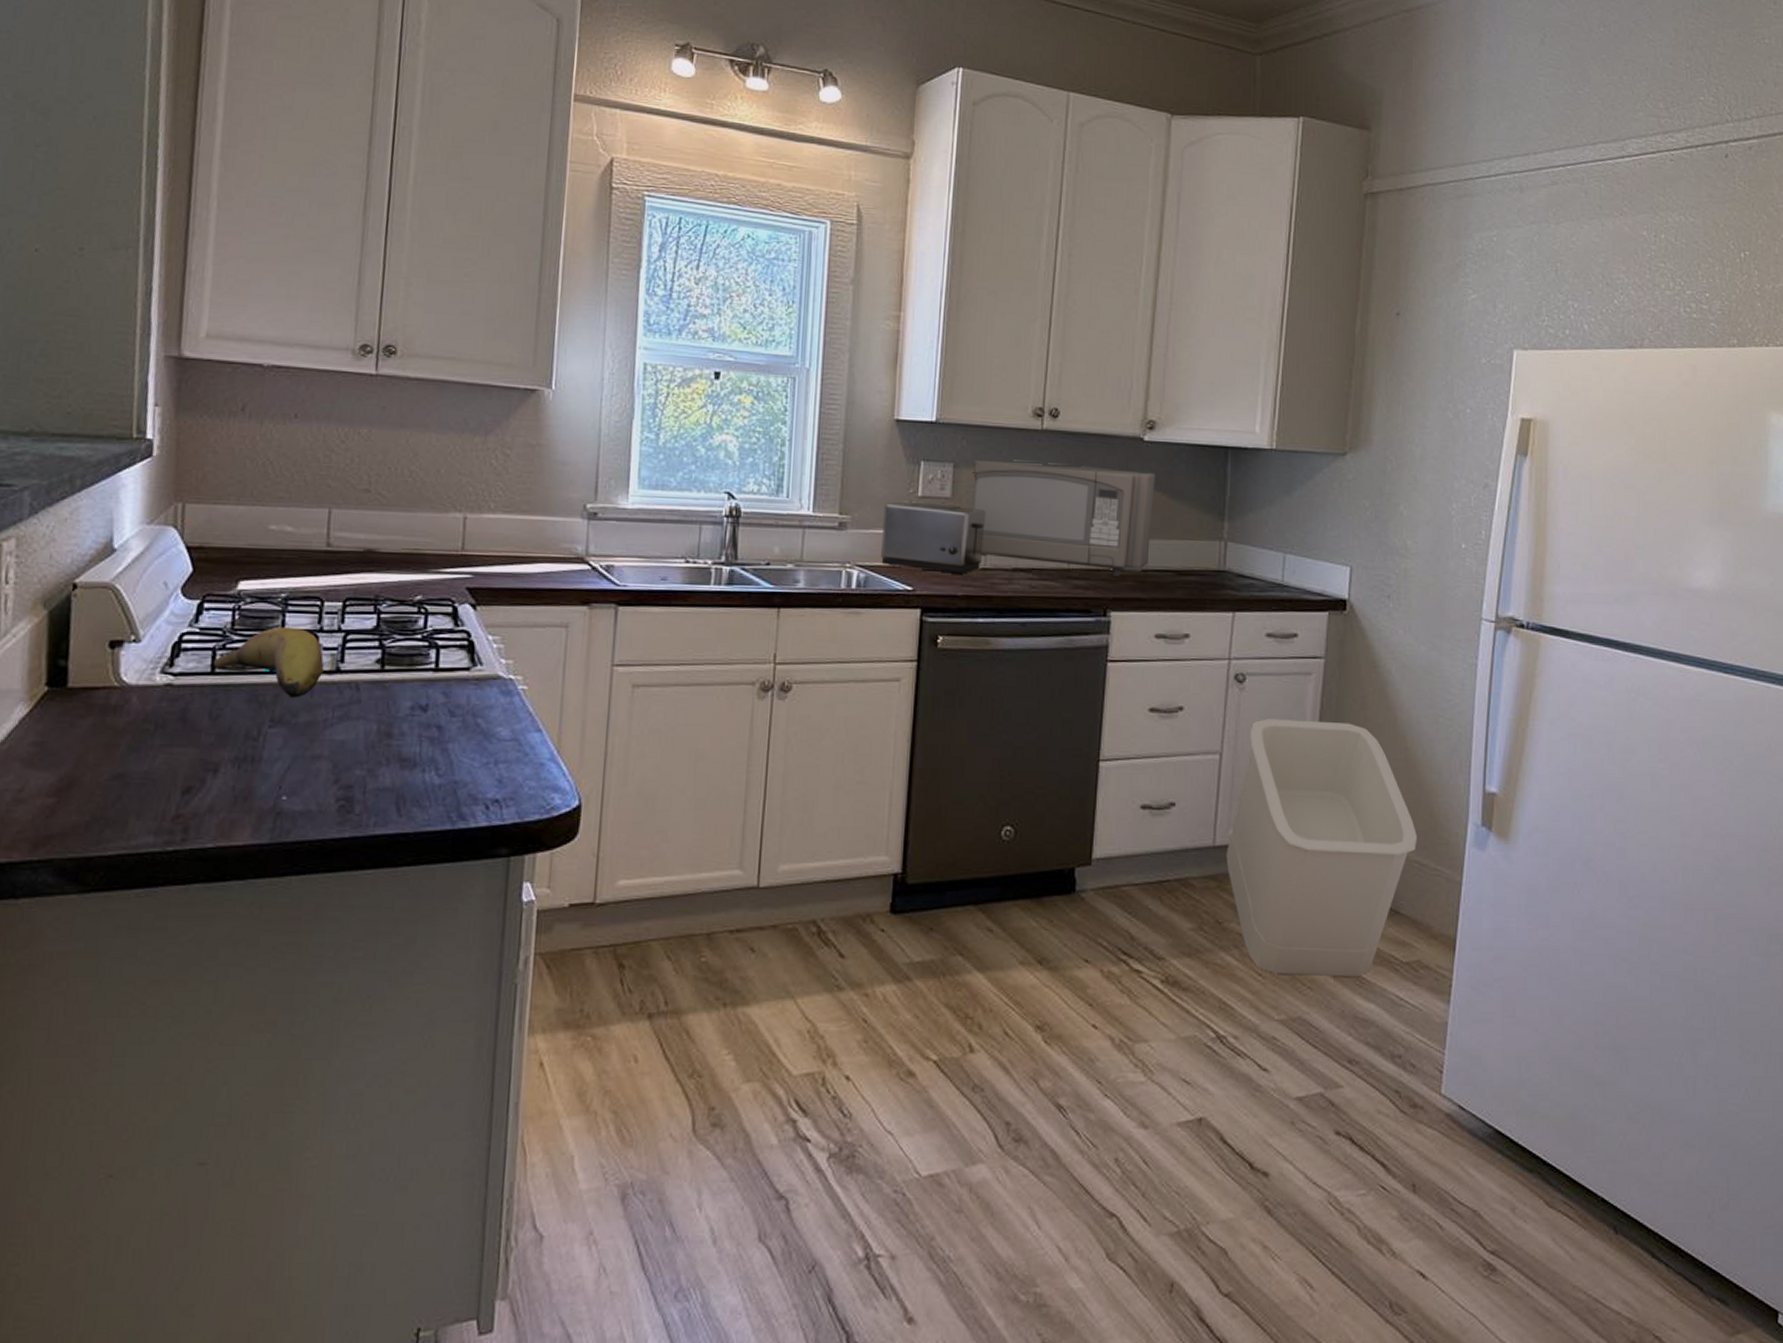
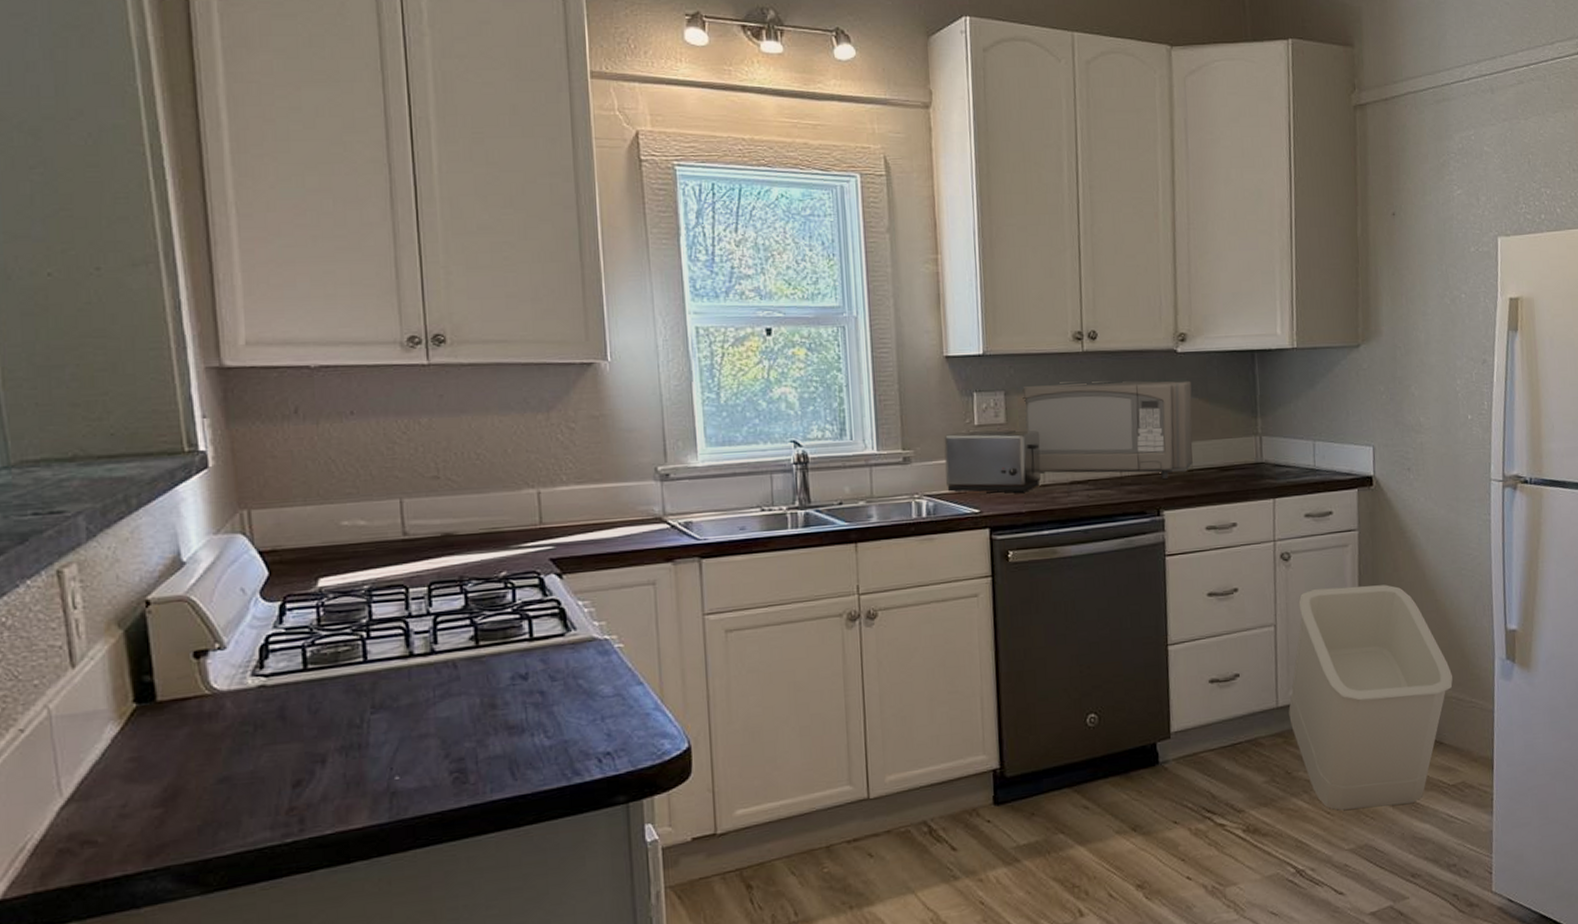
fruit: present [214,627,325,698] -> none [305,616,419,683]

